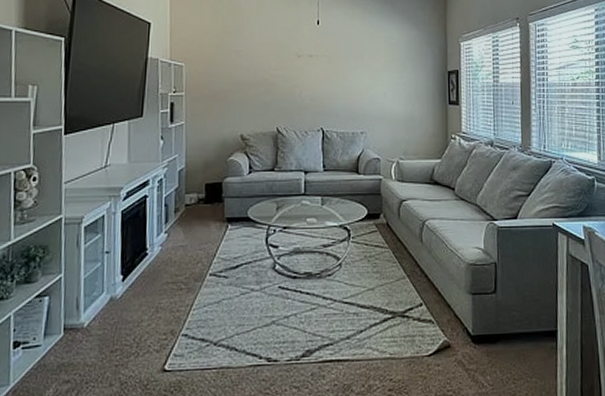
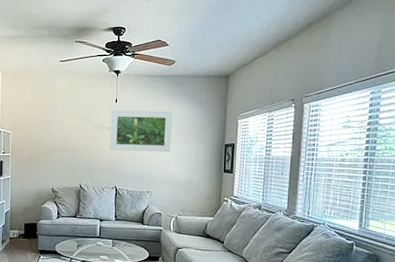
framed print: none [312,33,386,84] -> present [109,110,173,153]

